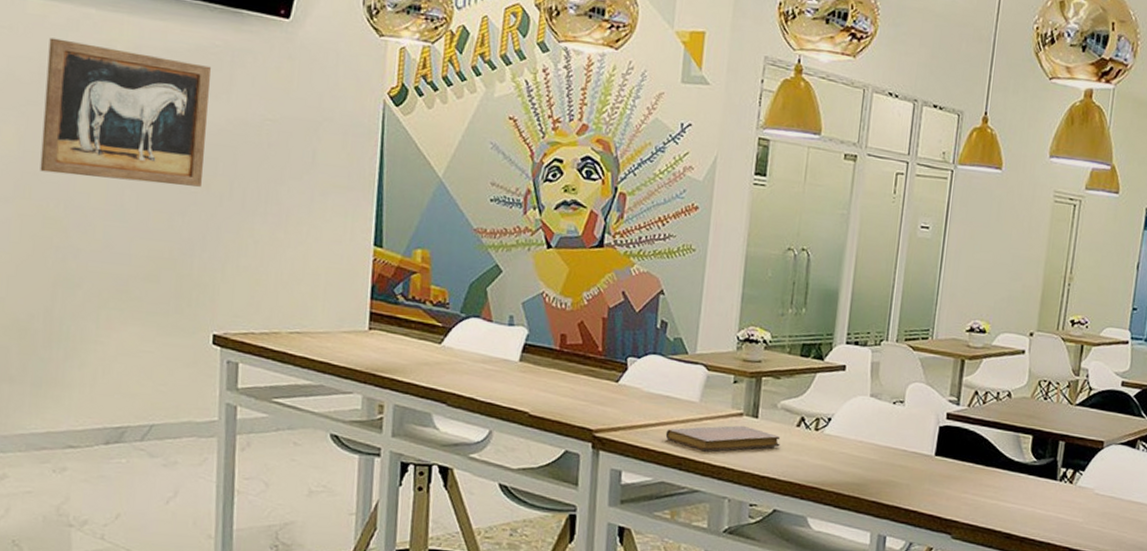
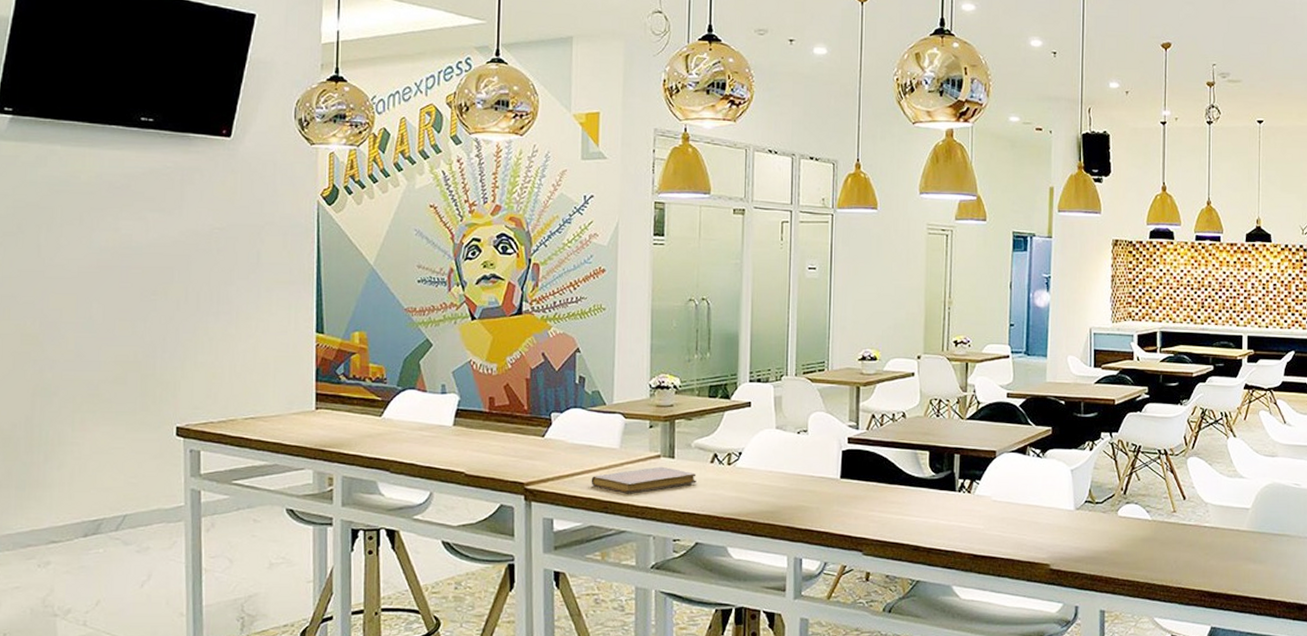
wall art: present [40,37,211,187] -> none [17,174,163,295]

